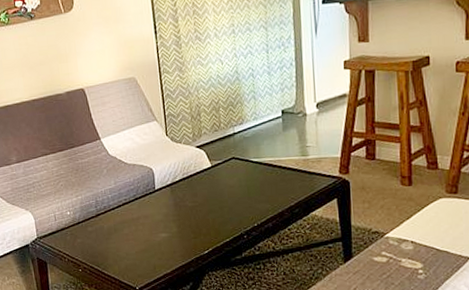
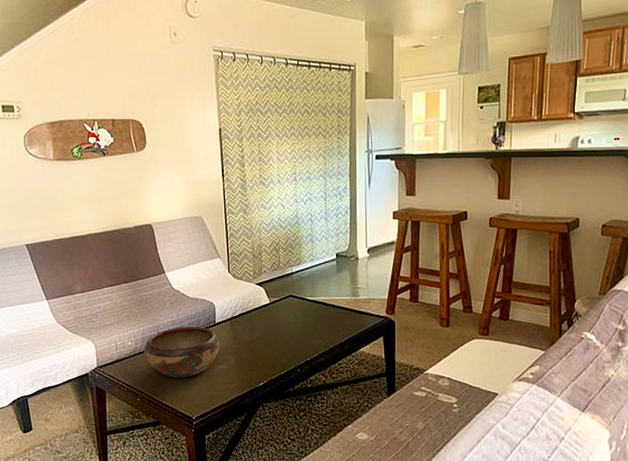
decorative bowl: none [83,193,160,248] -> present [144,326,219,378]

